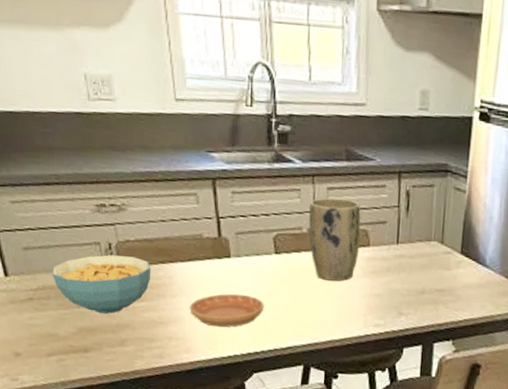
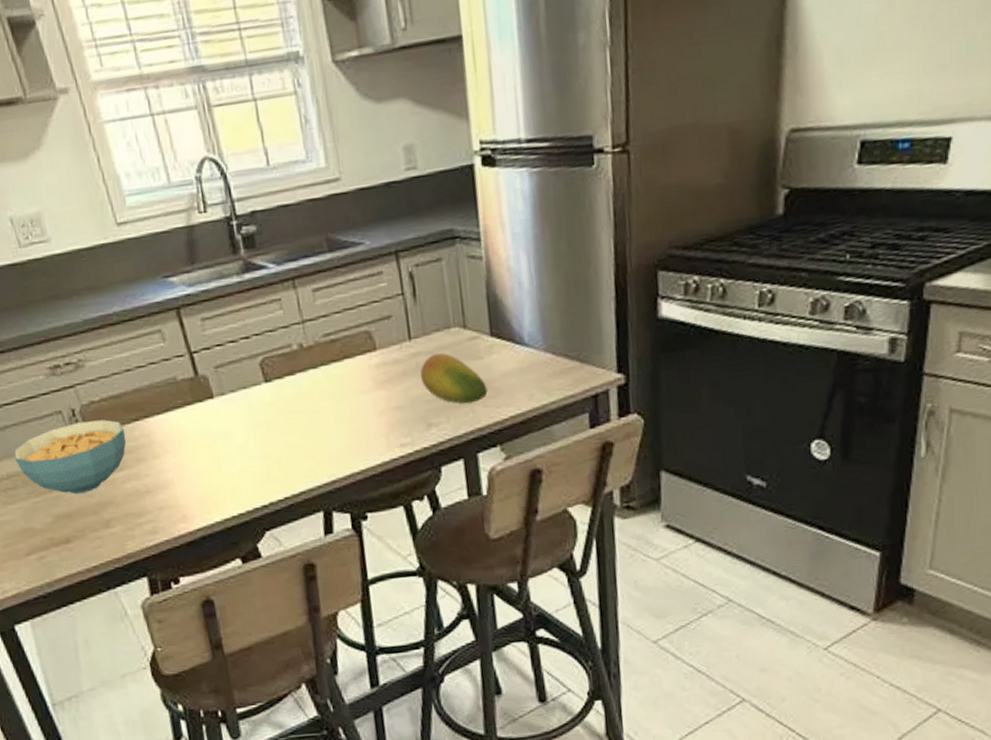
saucer: present [189,293,264,327] -> none [176,438,264,485]
plant pot: present [309,197,361,281] -> none [295,298,365,402]
fruit: none [400,258,451,303] -> present [419,352,488,404]

